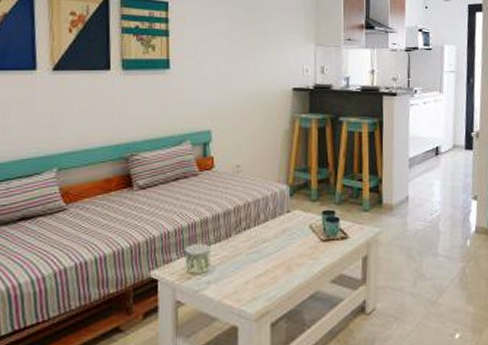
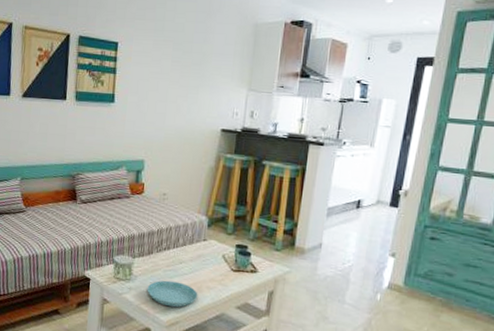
saucer: none [228,264,288,296] -> present [147,280,198,308]

